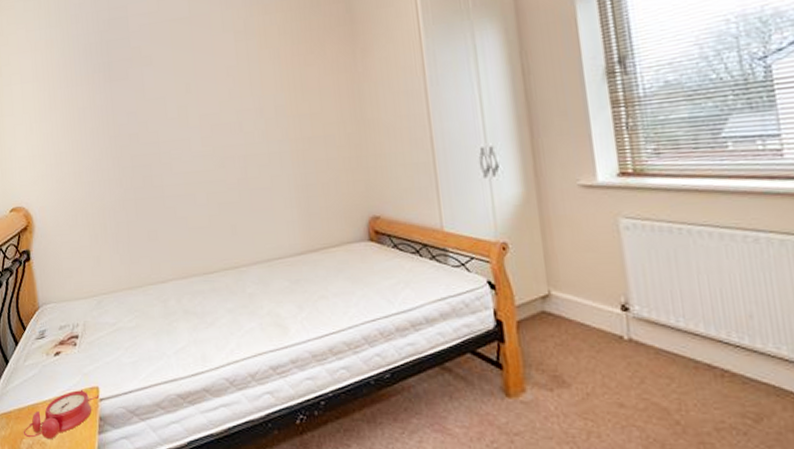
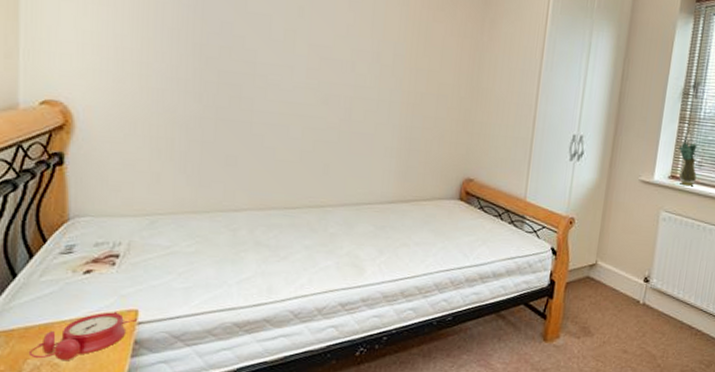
vase: none [620,127,658,183] -> present [678,140,697,187]

